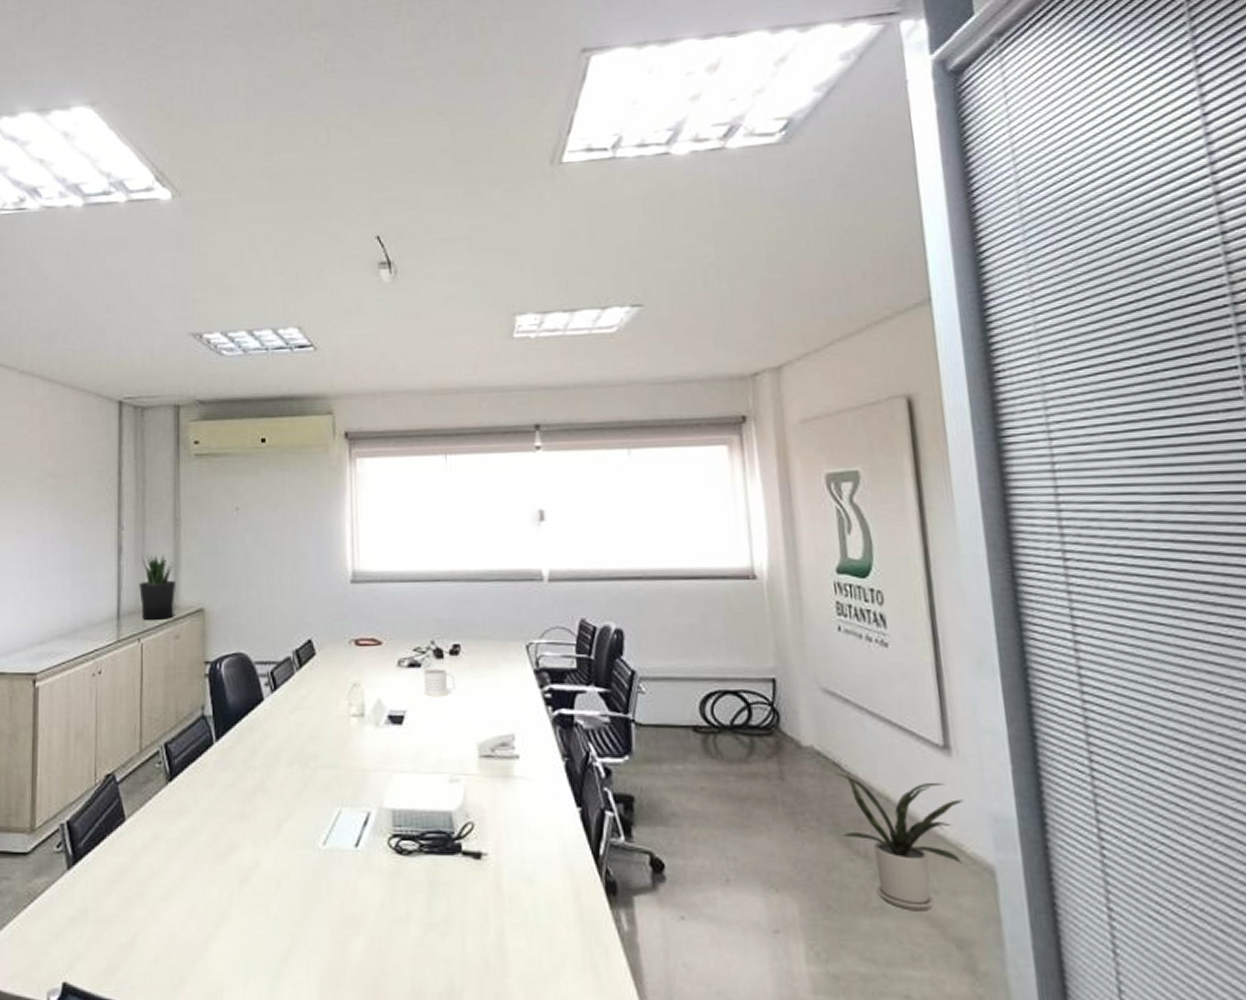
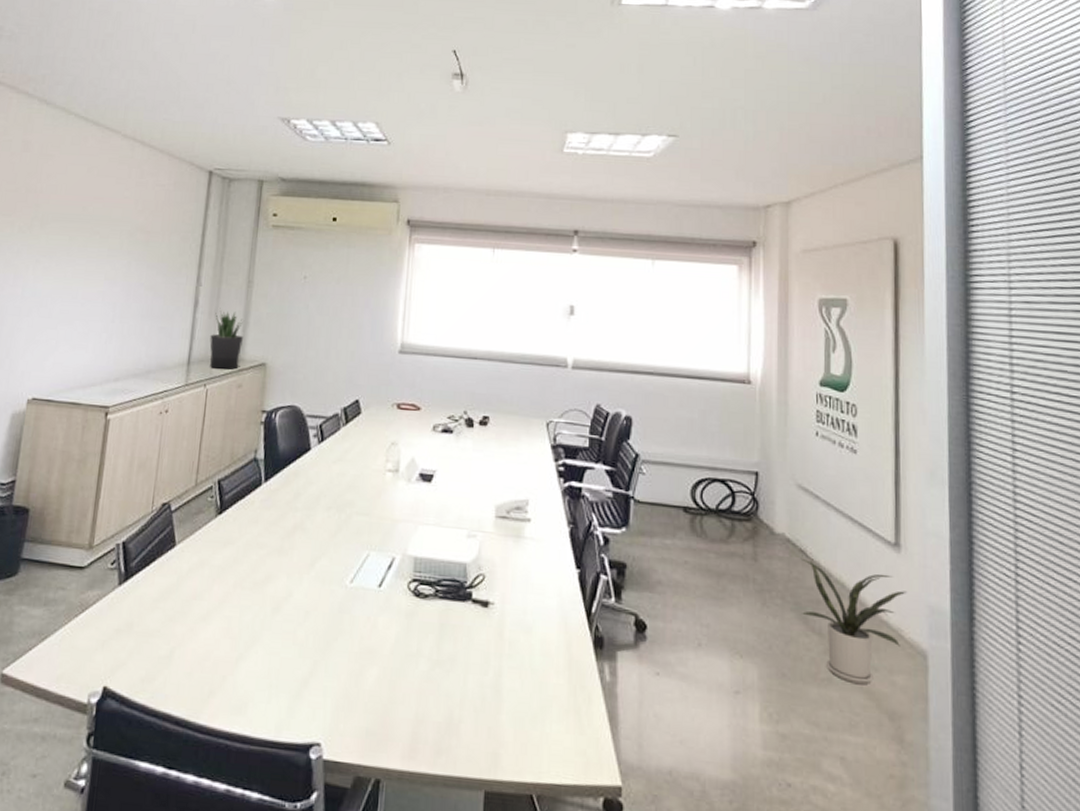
mug: present [424,668,455,697] -> none [454,435,481,462]

